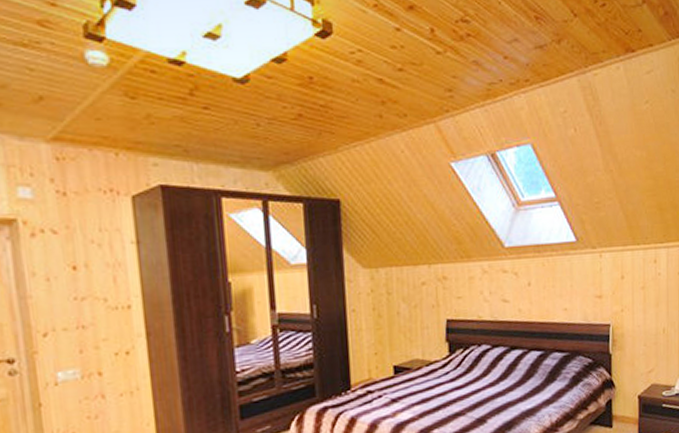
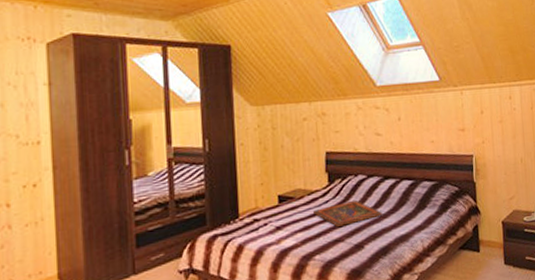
painted panel: none [431,371,508,401] -> present [312,199,383,228]

